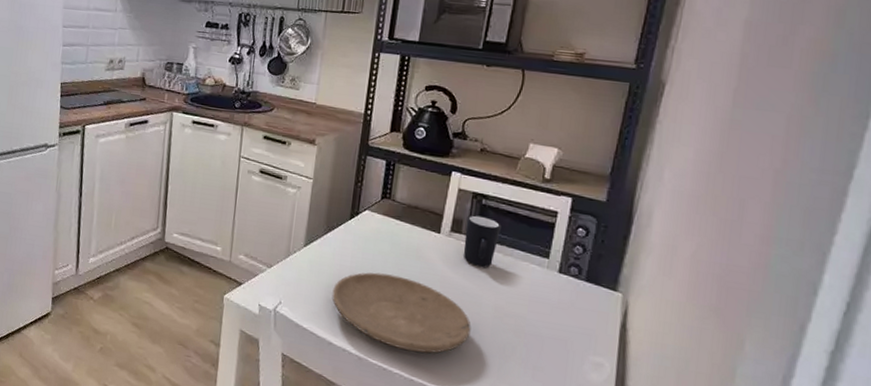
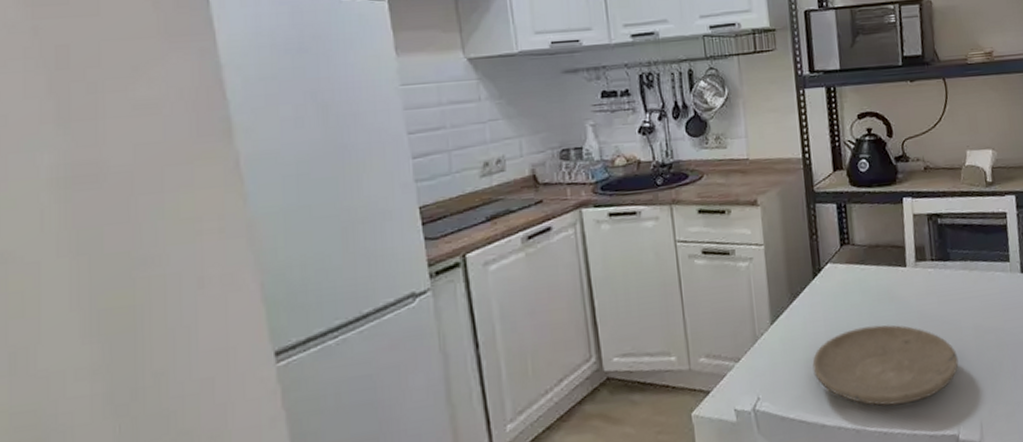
mug: present [463,215,501,268] -> none [927,236,962,290]

